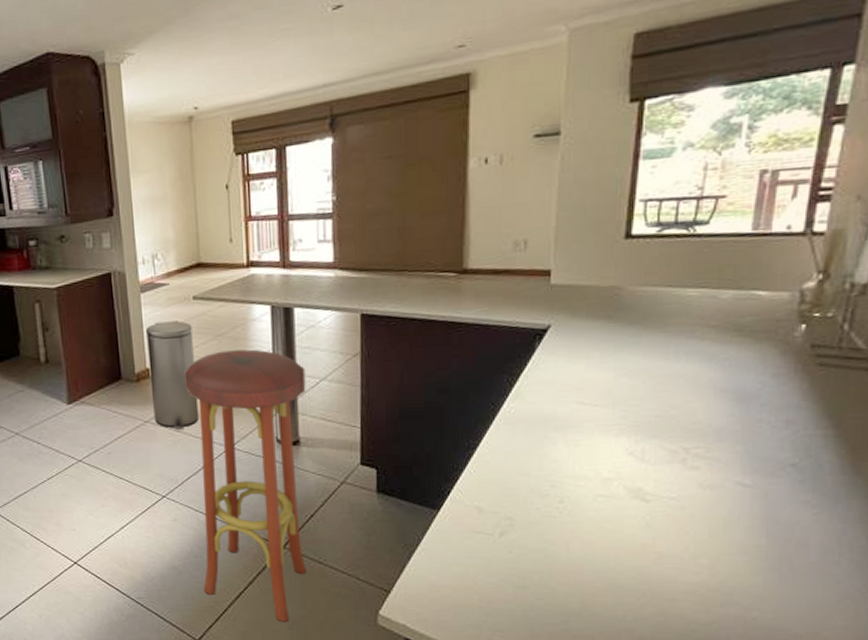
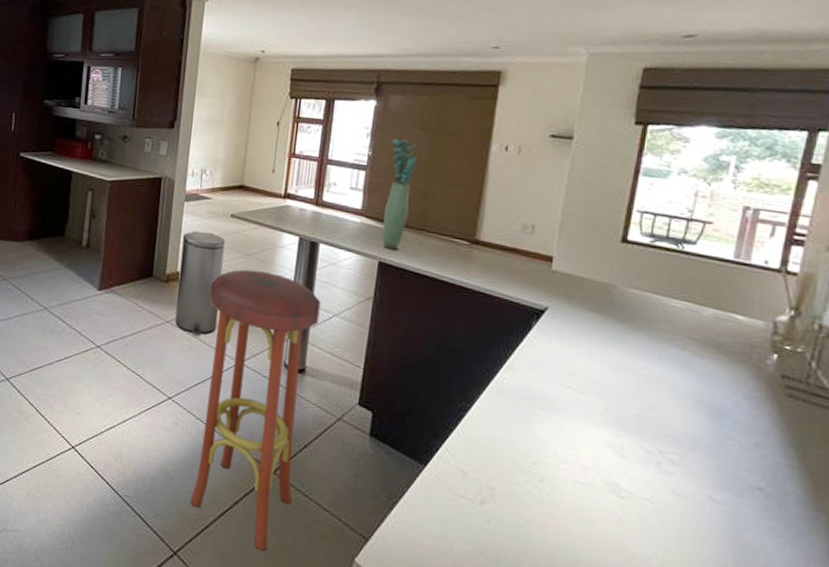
vase: none [357,170,389,299] -> present [382,134,419,250]

